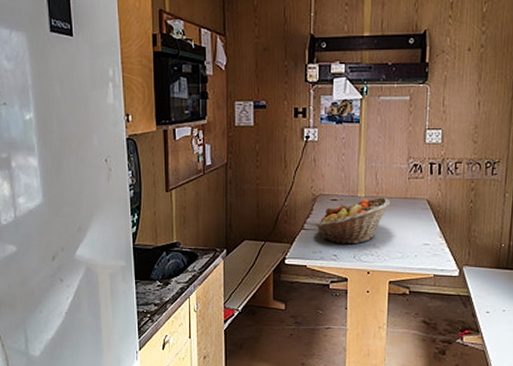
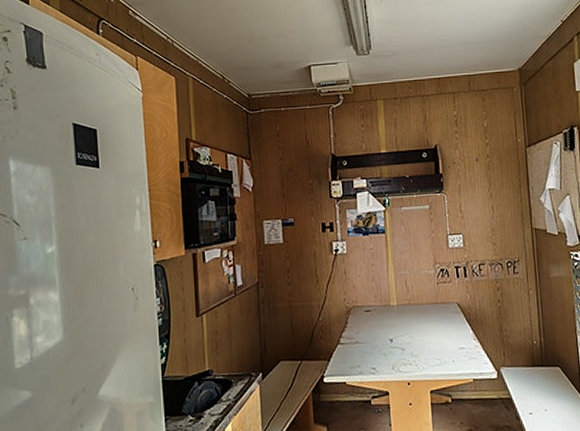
fruit basket: present [315,197,390,245] -> none [351,304,422,356]

